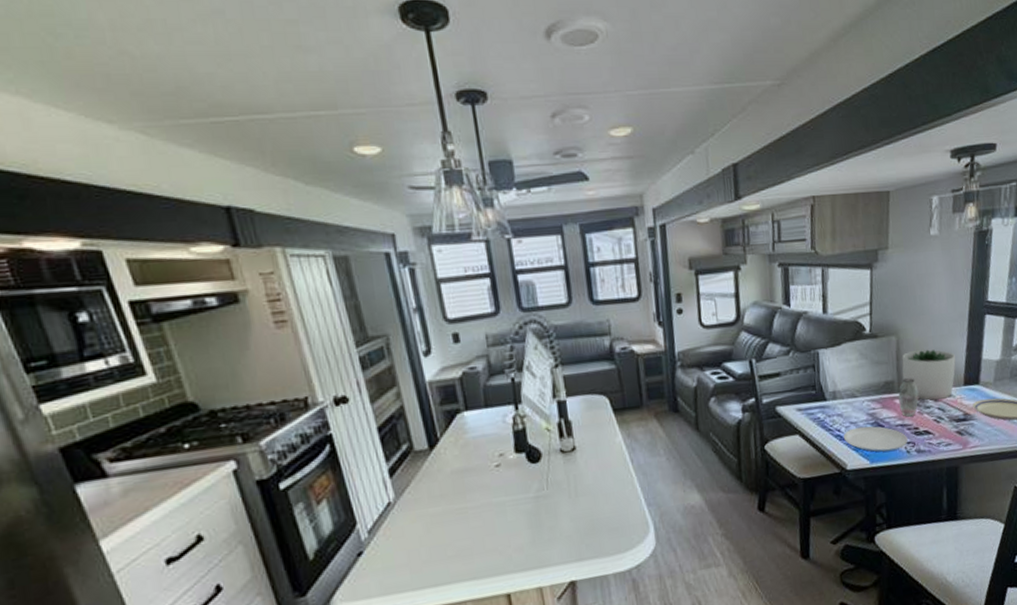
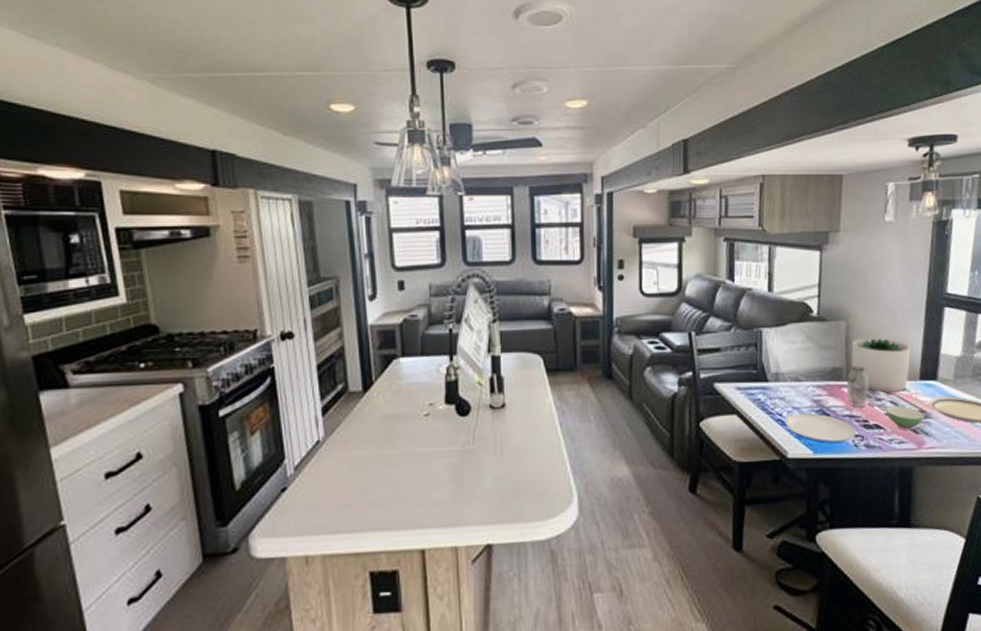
bowl: none [933,411,969,434] -> present [885,406,926,431]

